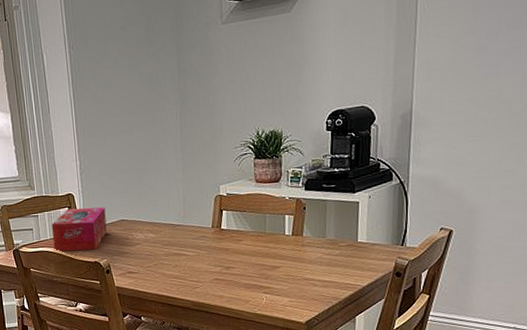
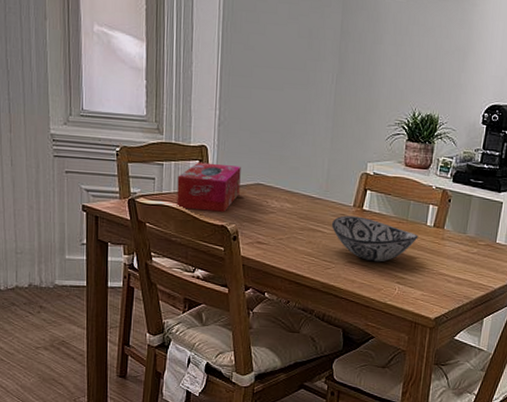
decorative bowl: none [193,236,279,276] -> present [331,215,418,262]

